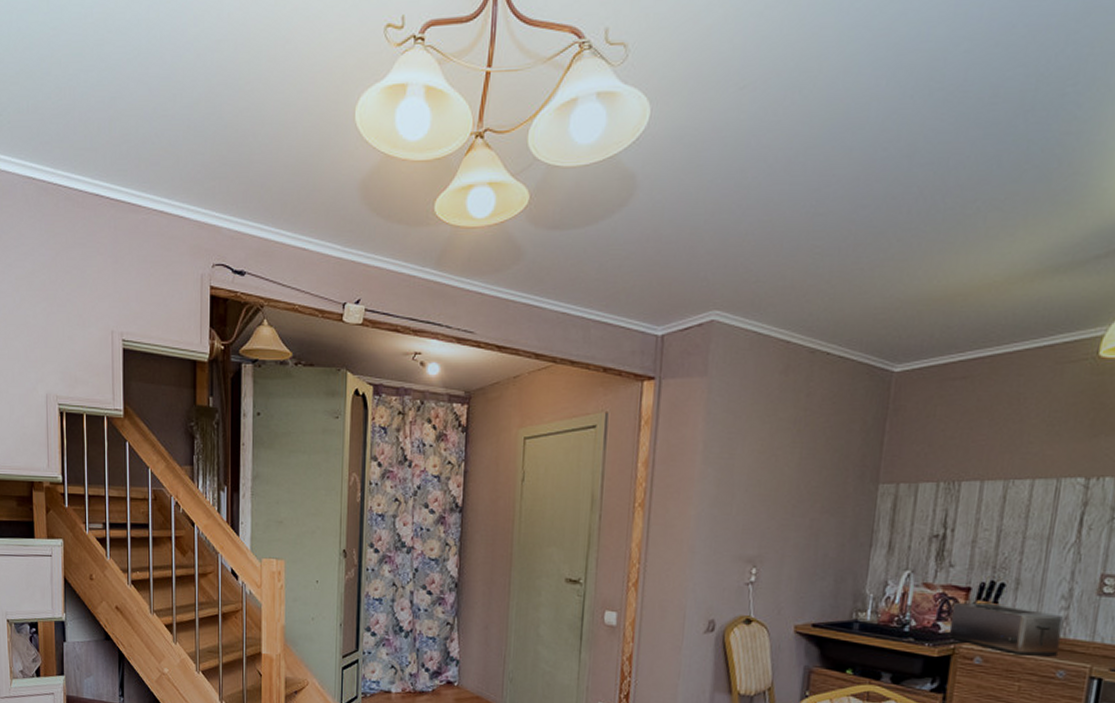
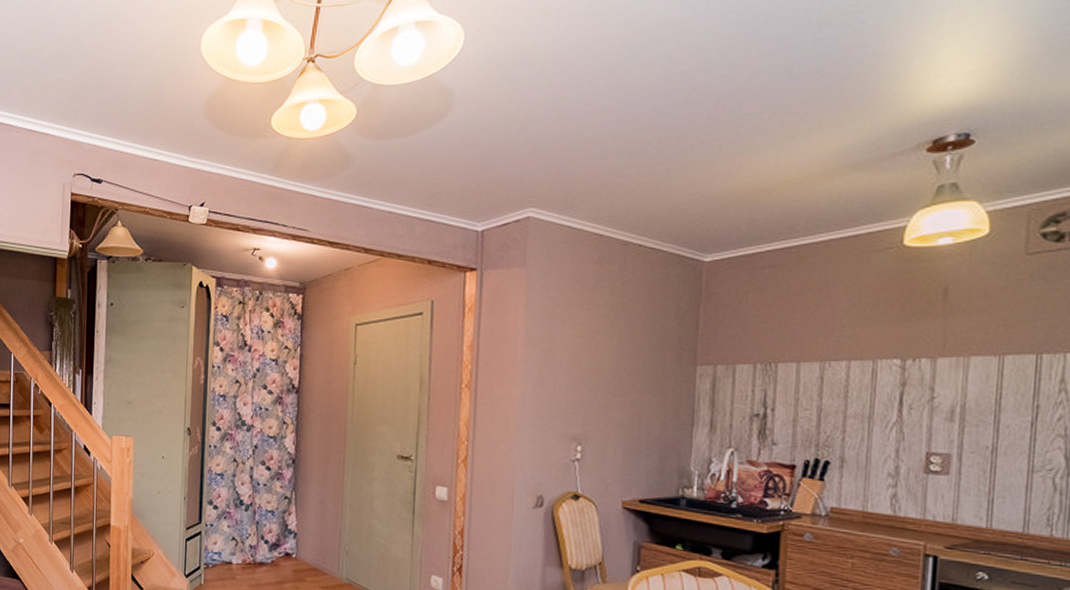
toaster: present [949,602,1063,657] -> none [777,479,892,534]

